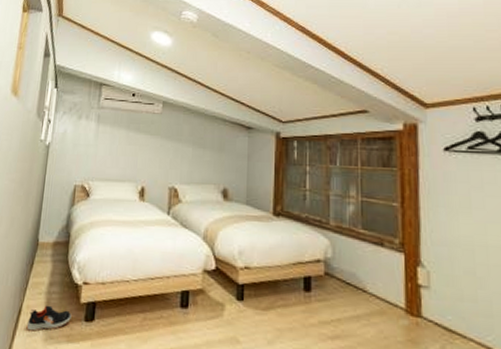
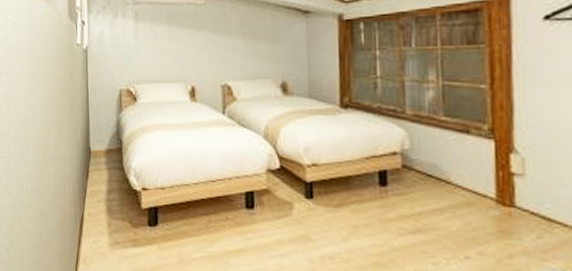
shoe: present [26,305,72,331] -> none [91,212,134,238]

